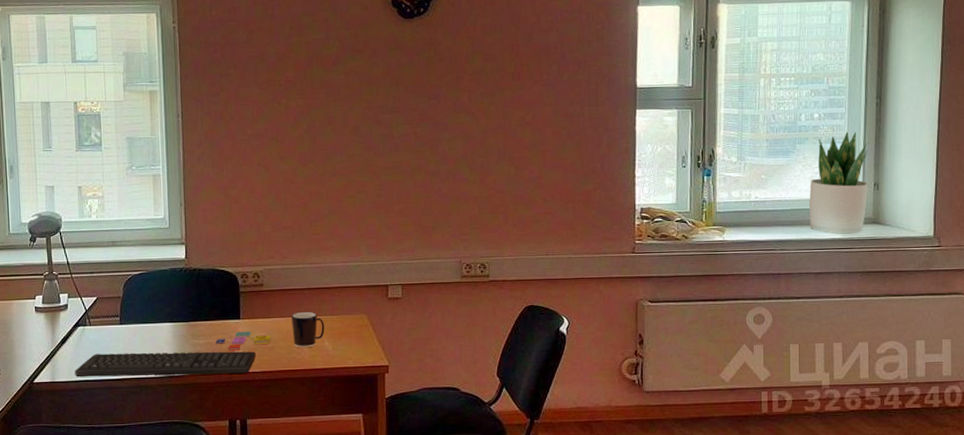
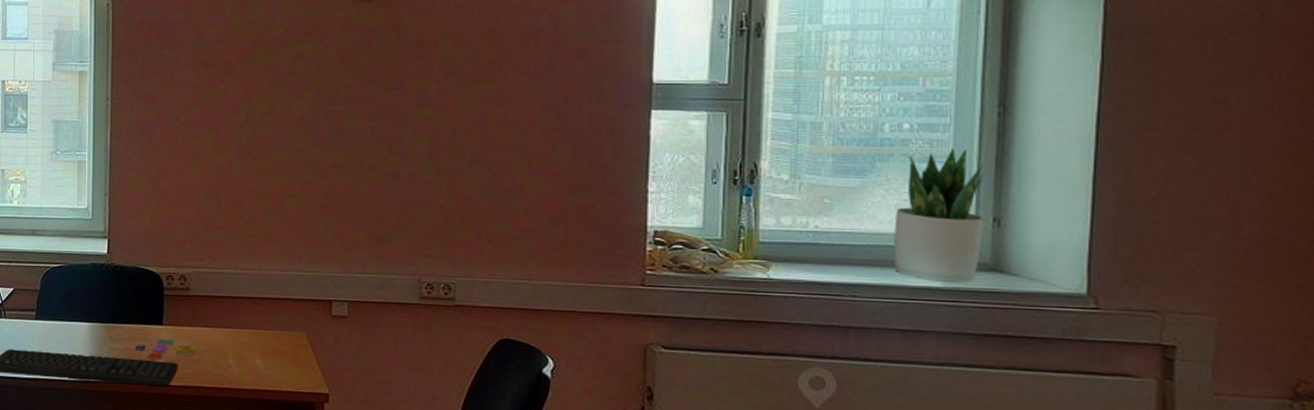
mug: present [290,311,325,348] -> none [218,322,256,365]

